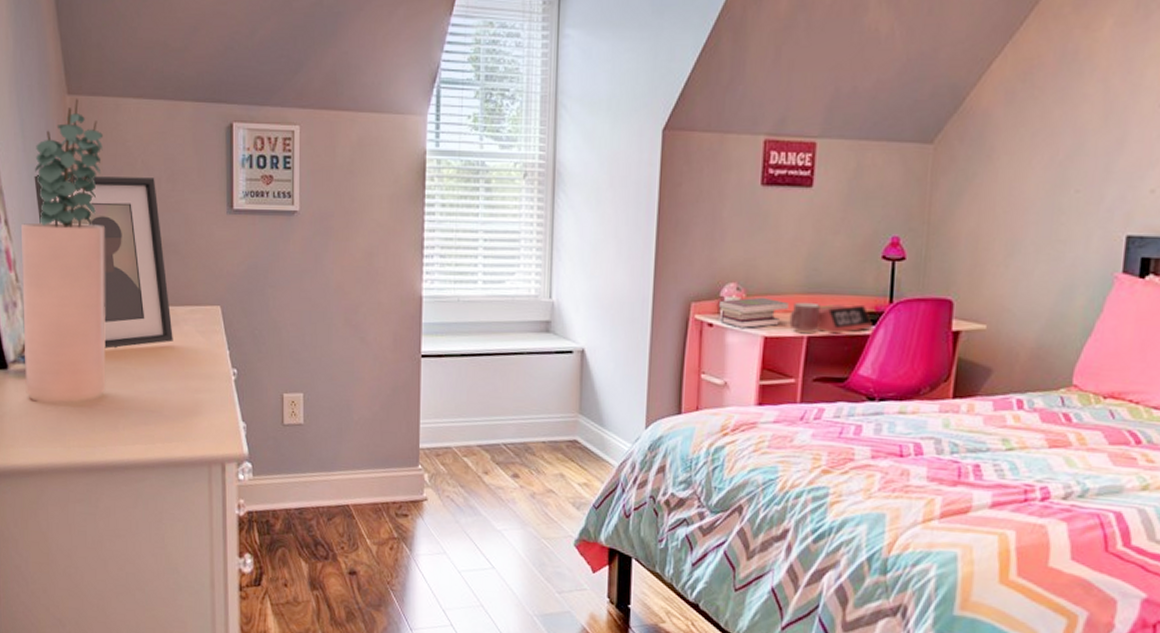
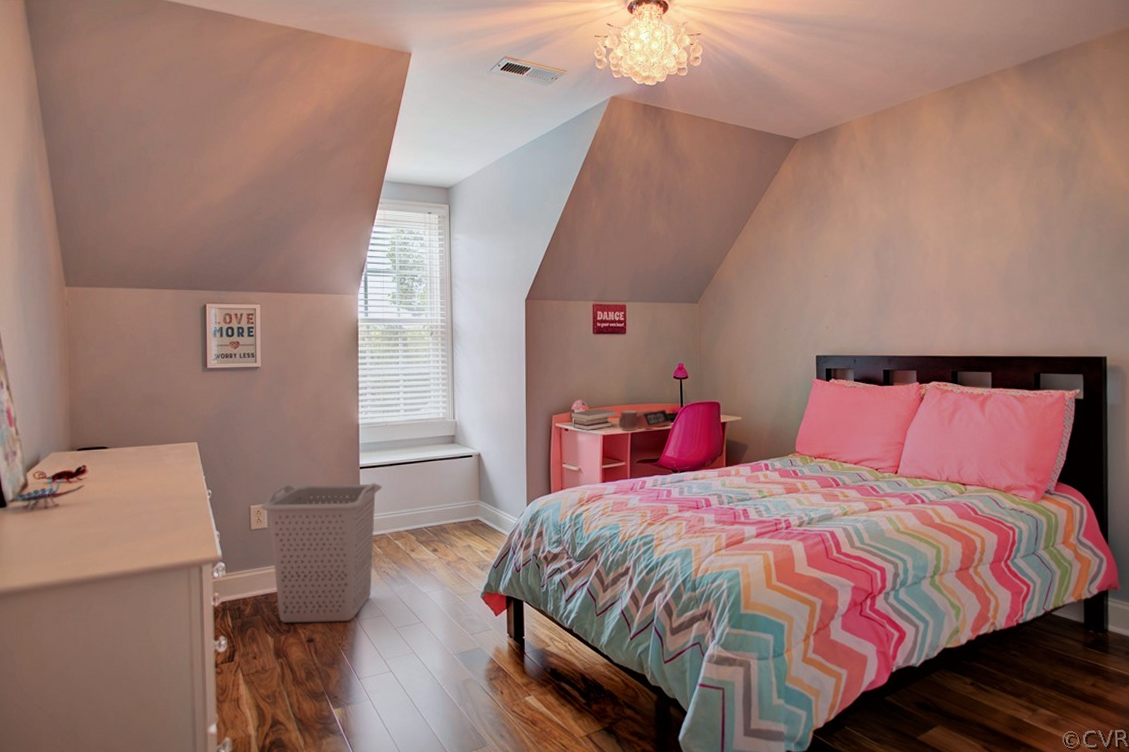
vase: present [20,98,106,404] -> none [21,289,97,532]
picture frame: present [34,175,173,349] -> none [34,347,157,483]
laundry basket: none [294,370,450,555] -> present [259,483,382,623]

